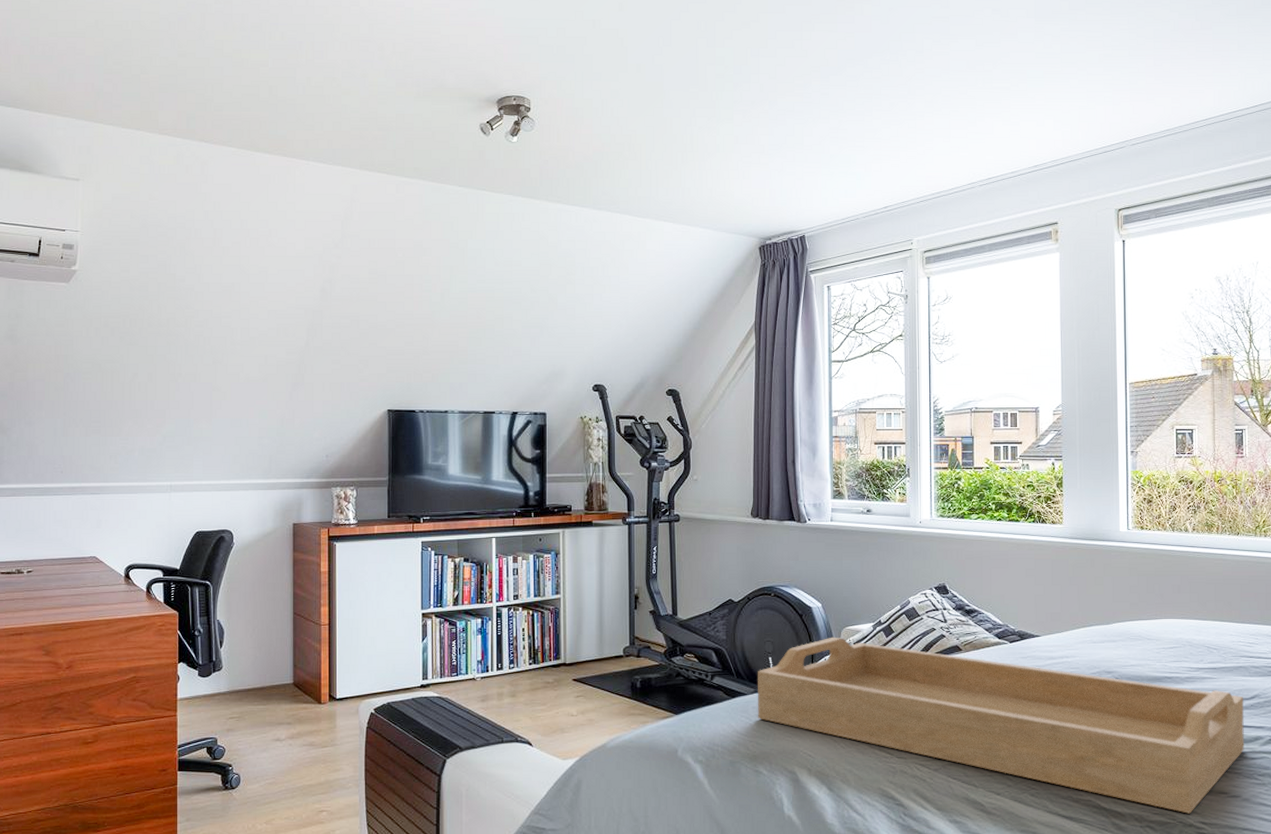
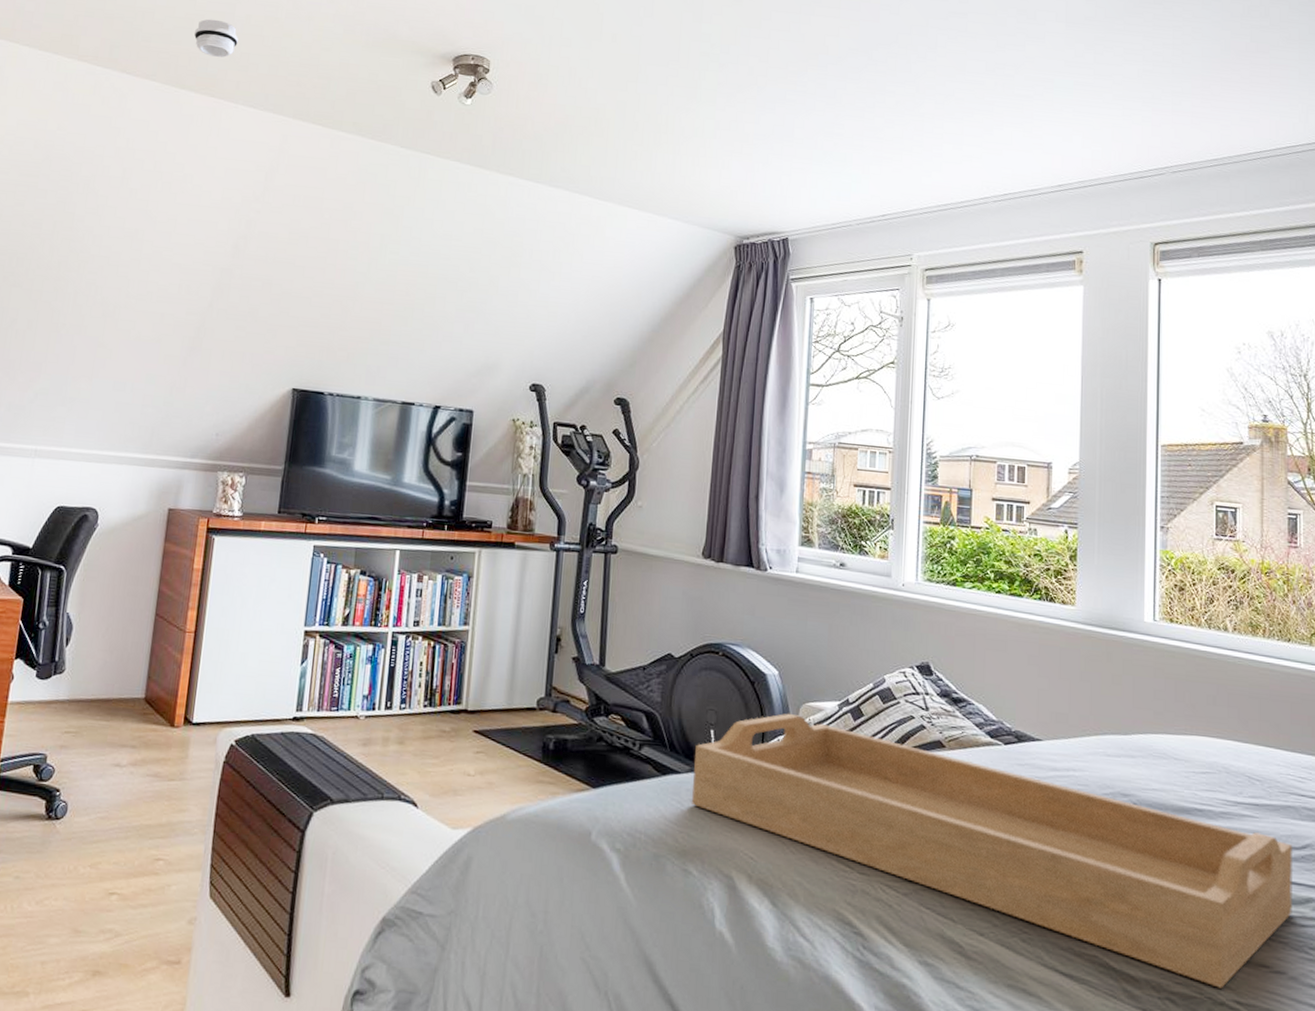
smoke detector: none [261,84,302,119] -> present [194,19,238,58]

